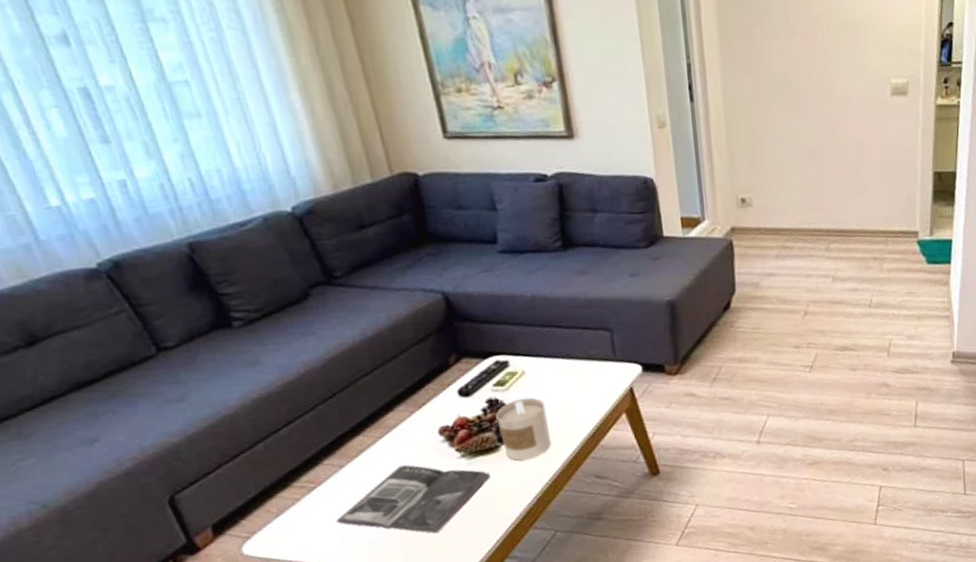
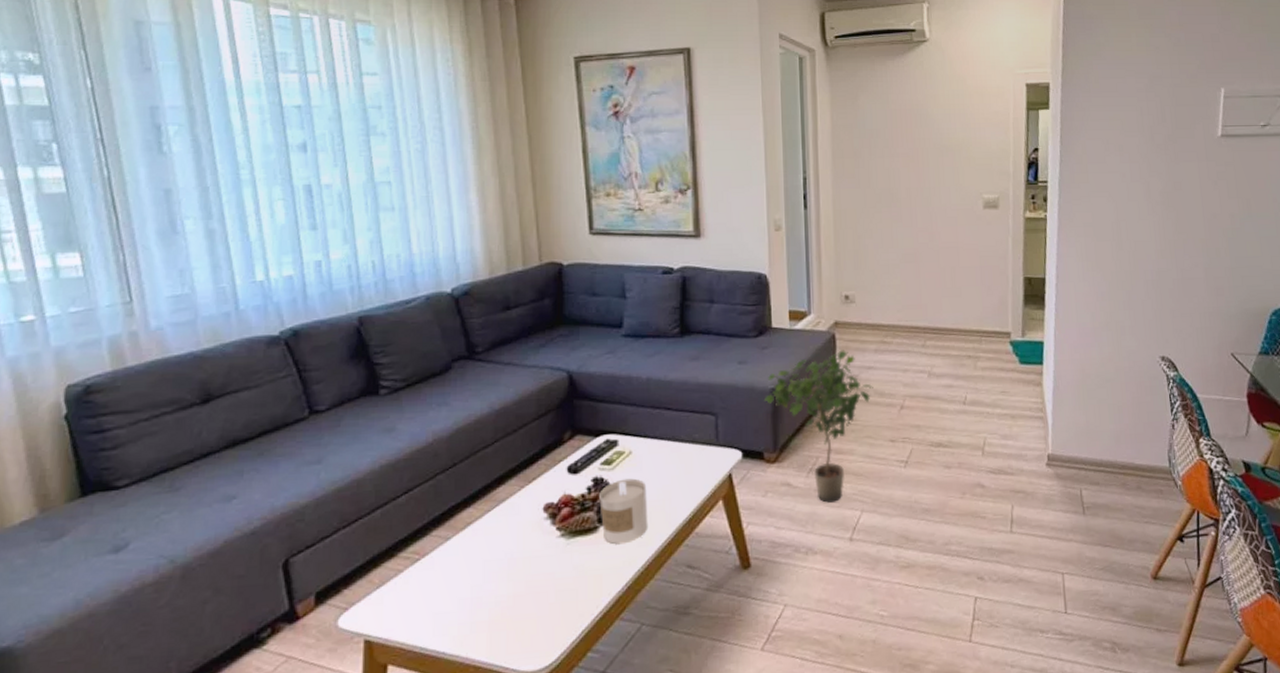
magazine: present [336,465,490,534] -> none [432,541,585,618]
potted plant: none [660,257,775,410] -> present [763,350,873,503]

